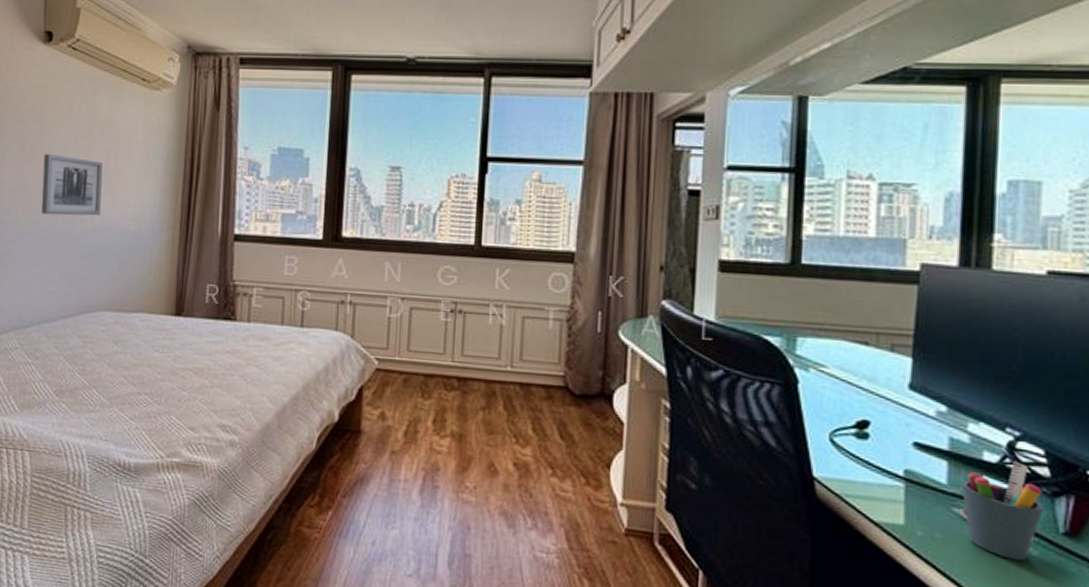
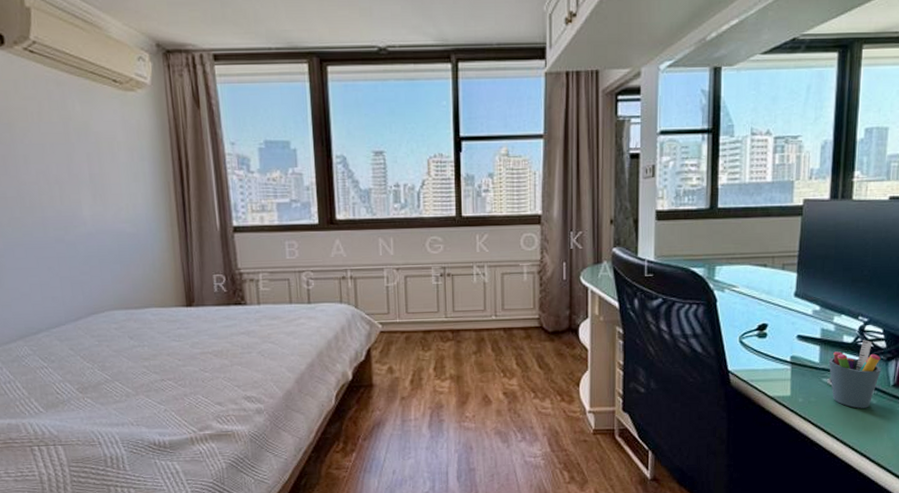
wall art: present [41,154,103,216] -> none [20,163,93,224]

